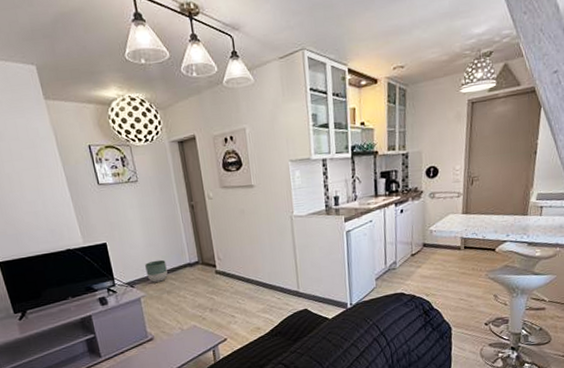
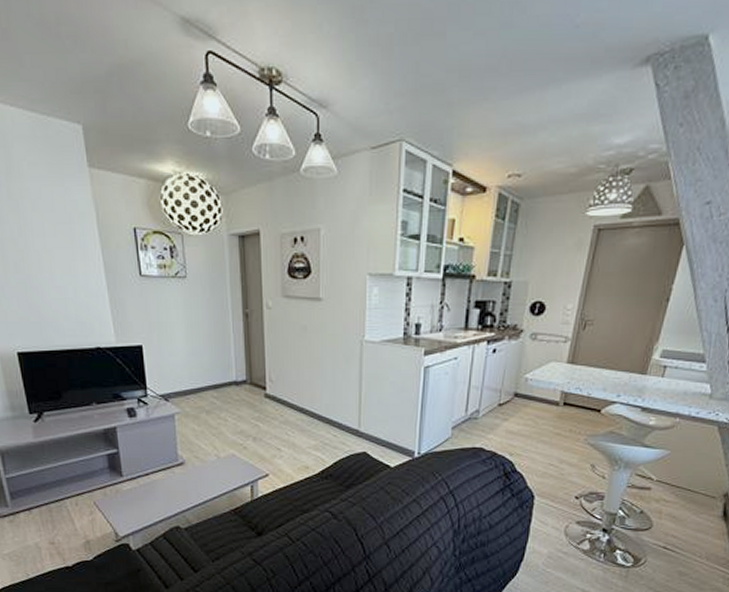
planter: present [145,259,168,283] -> none [184,373,209,398]

